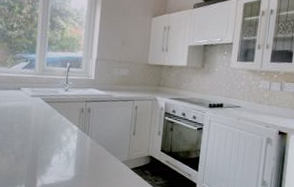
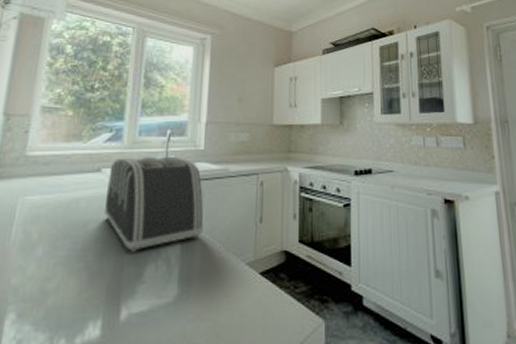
toaster: none [23,80,93,147] -> present [103,156,204,253]

